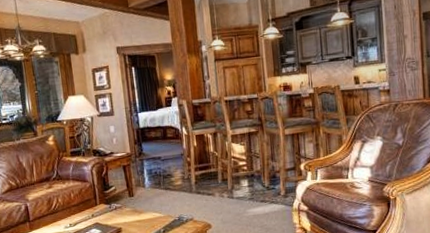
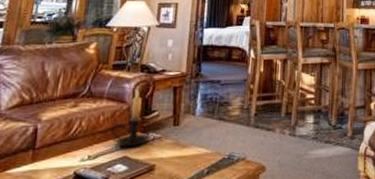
candle holder: none [81,170,112,216] -> present [110,89,149,148]

